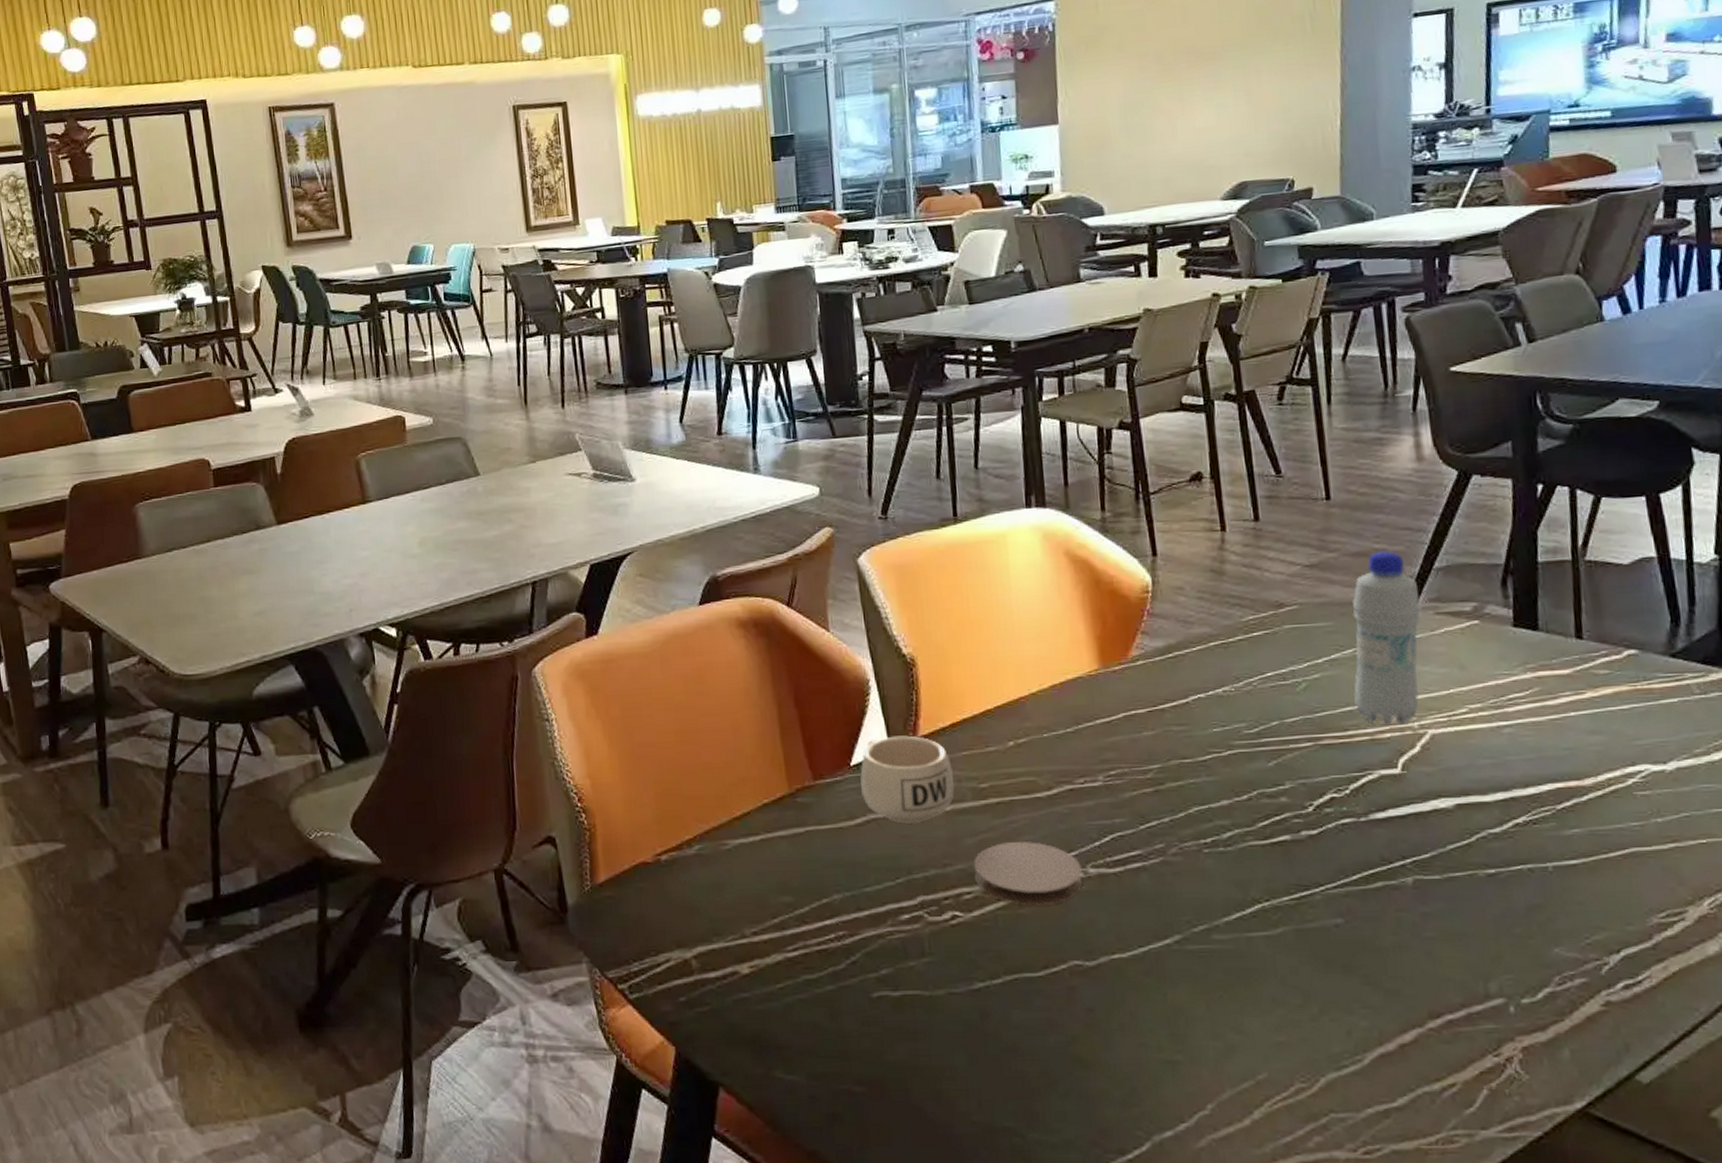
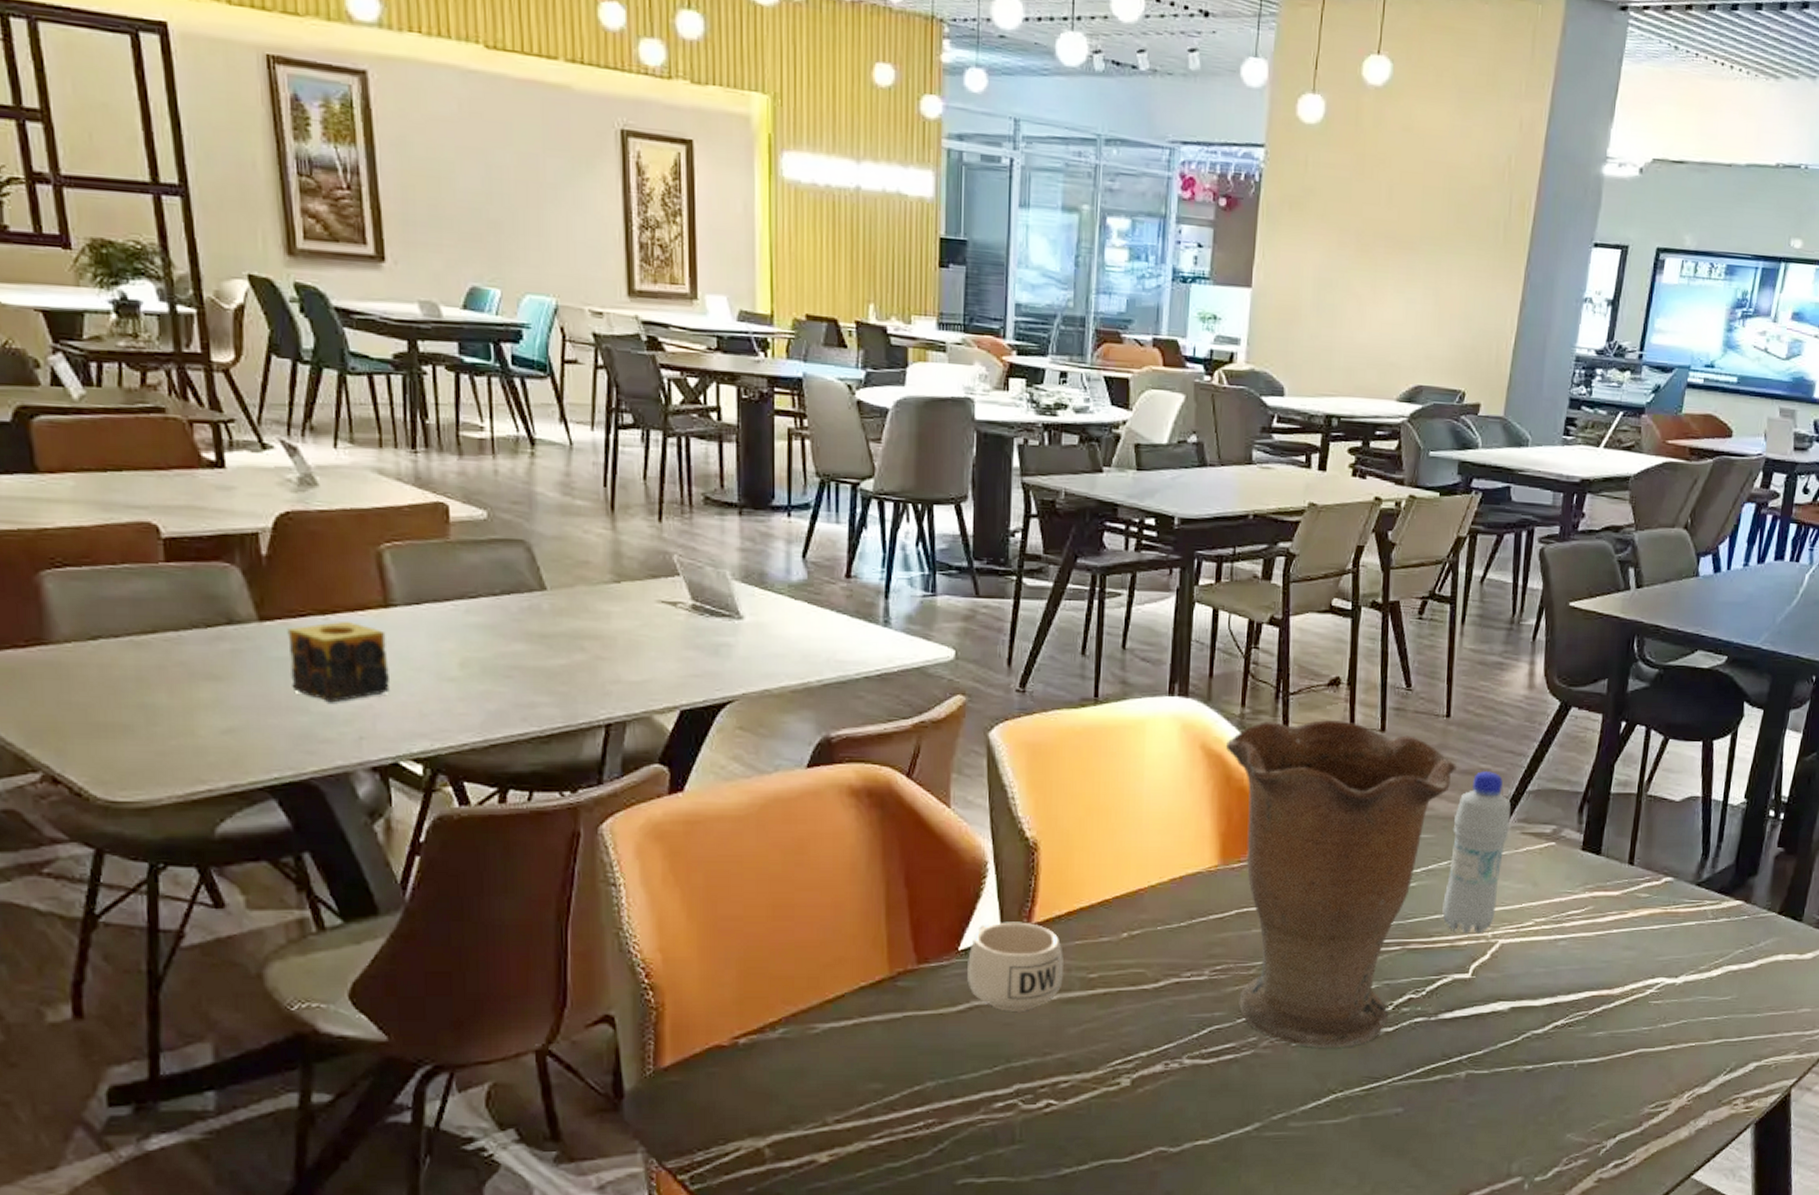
candle: none [296,517,369,584] -> present [287,620,390,703]
coaster: present [974,842,1083,906] -> none [1074,1032,1178,1094]
vase: none [1091,514,1347,855] -> present [1226,720,1457,1049]

